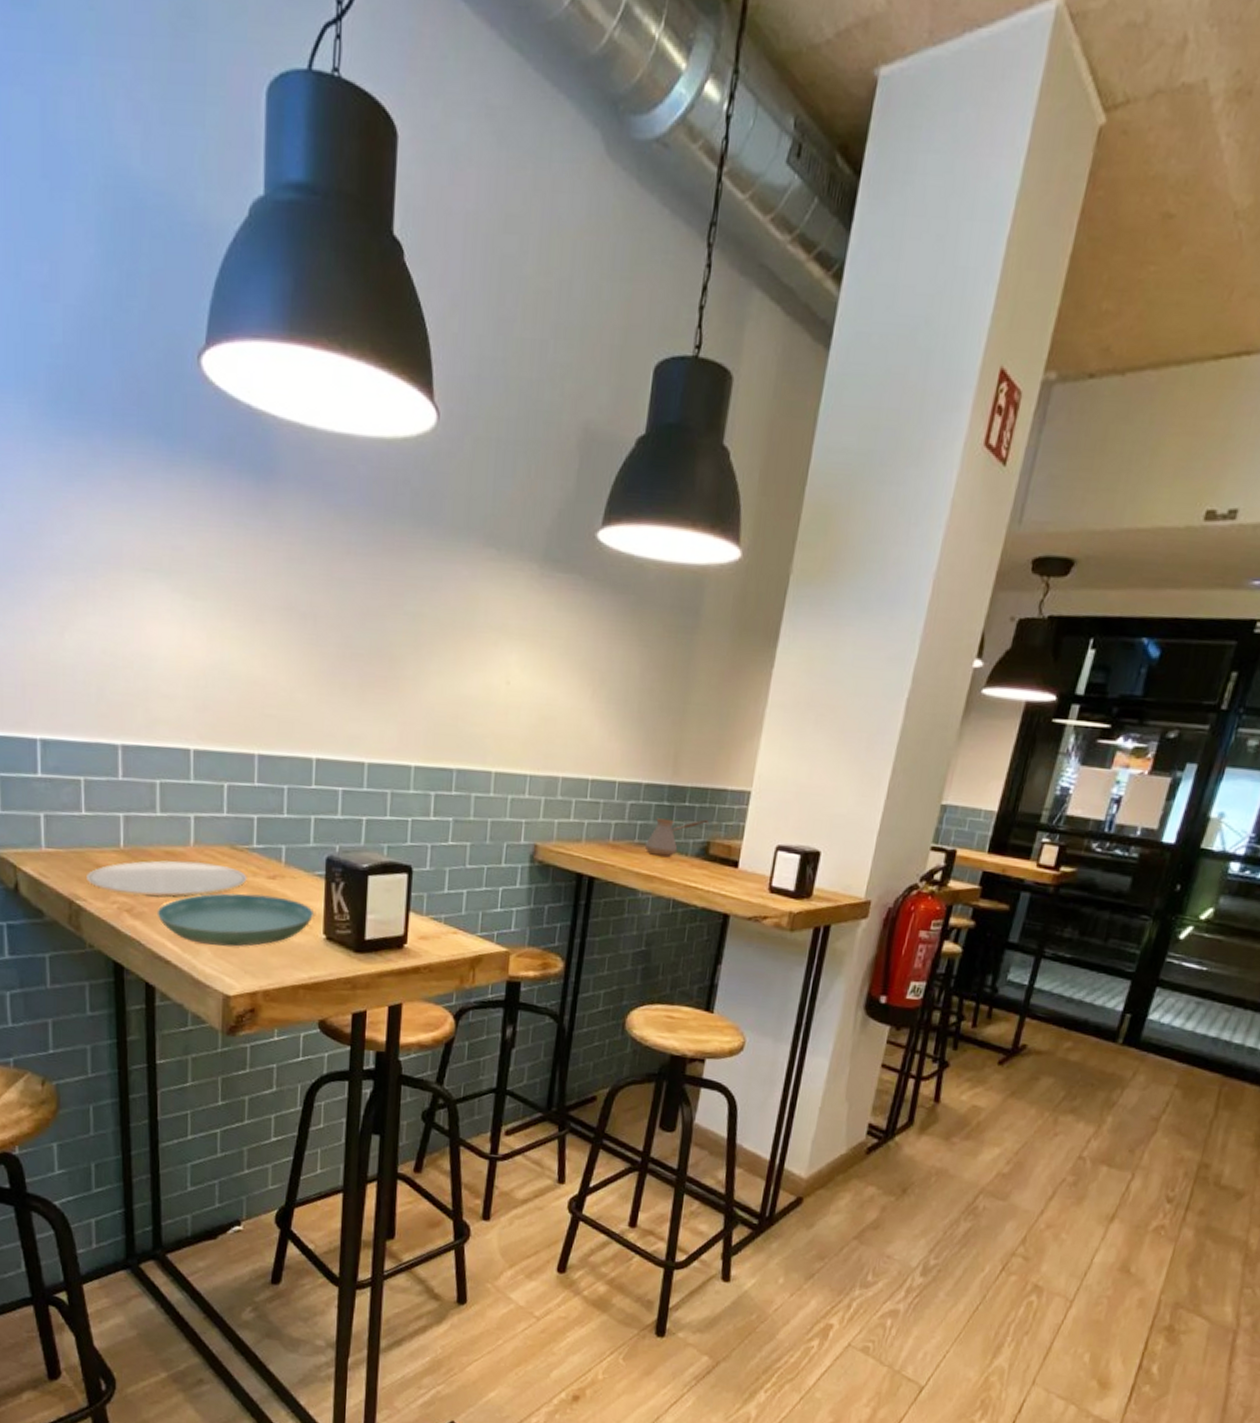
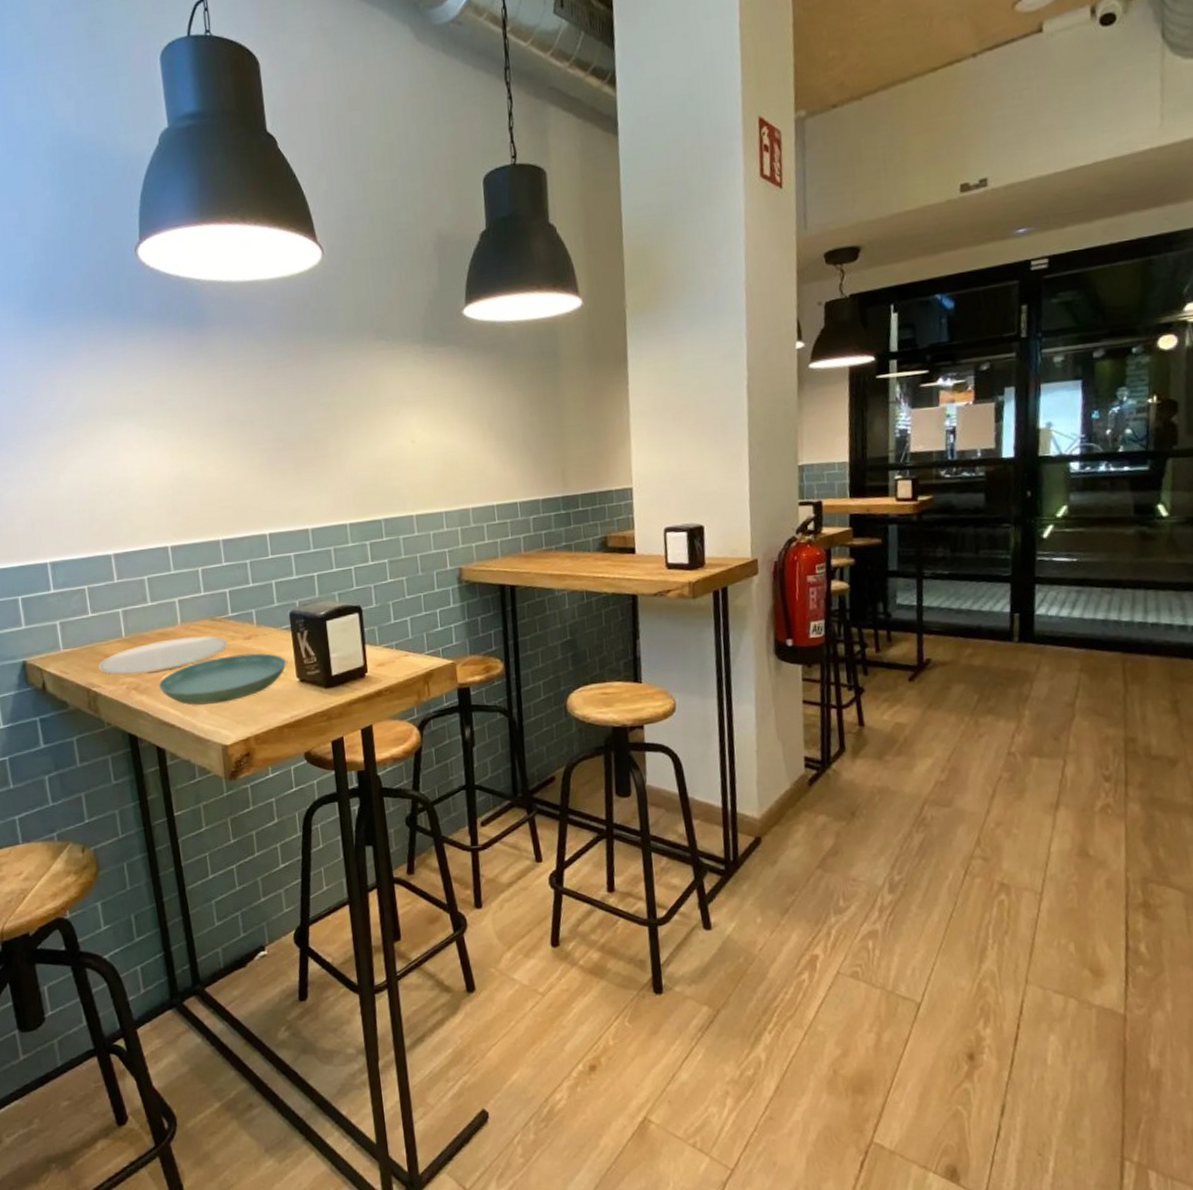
coffee pot: present [644,818,710,858] -> none [551,518,603,558]

